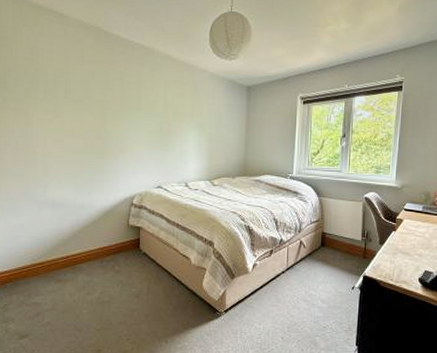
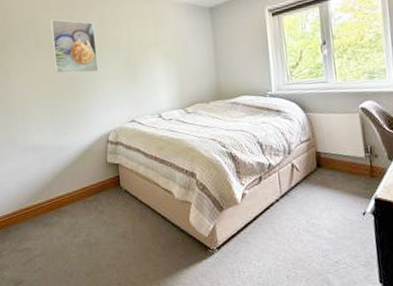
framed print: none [83,72,130,134] -> present [50,19,99,74]

